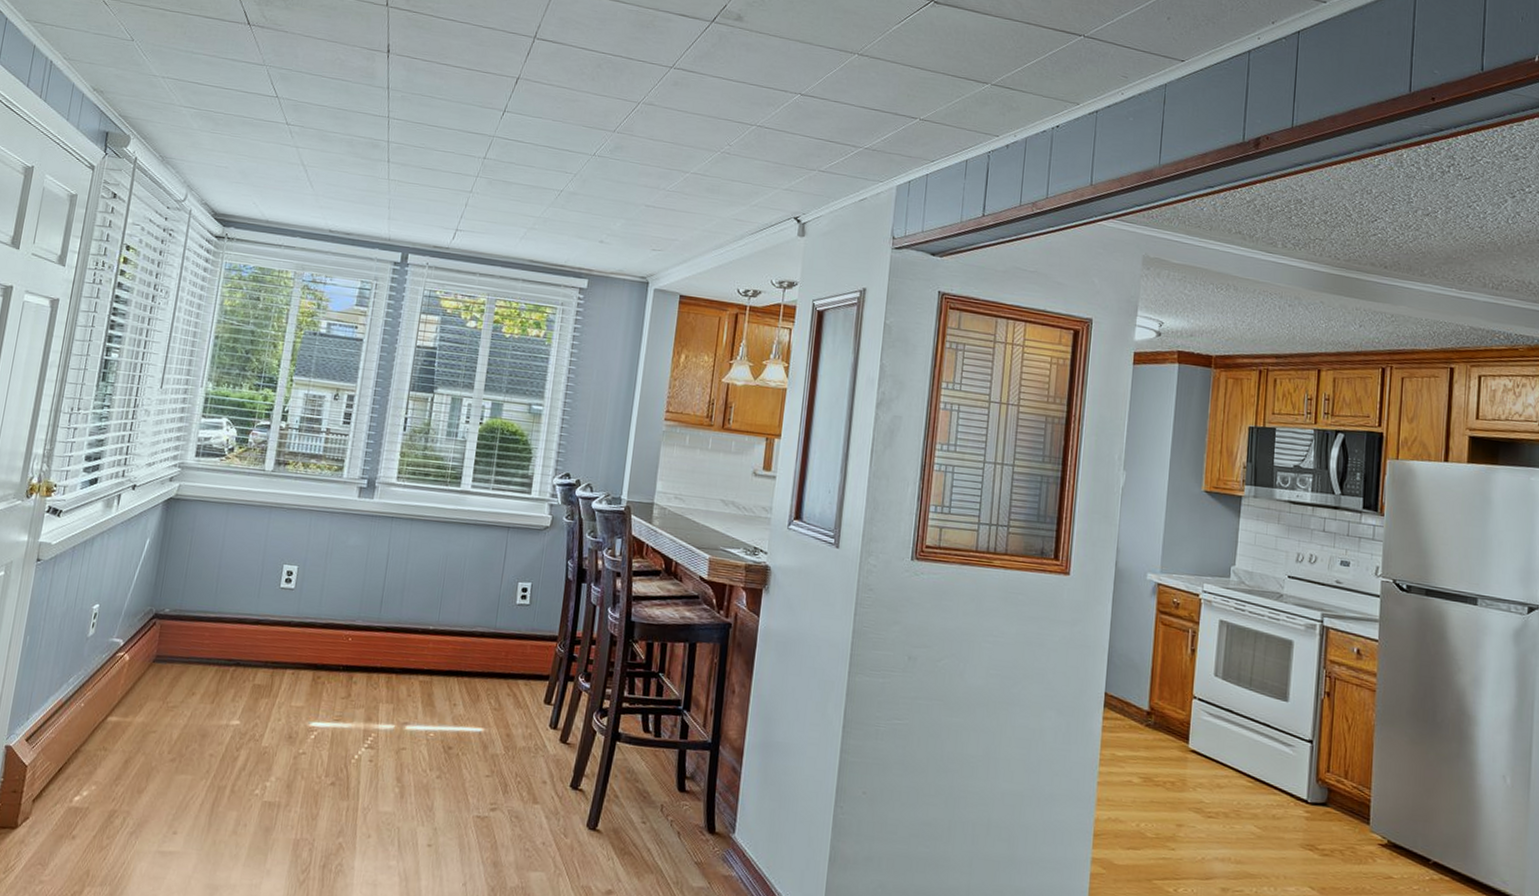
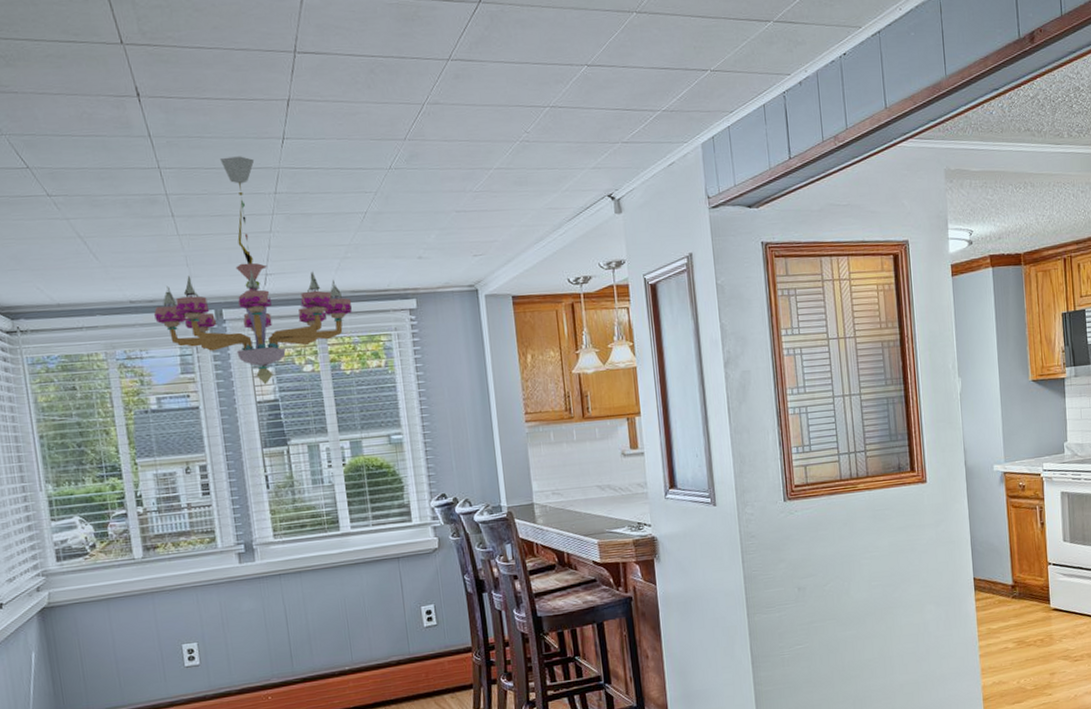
chandelier: none [347,118,528,331] -> present [154,156,353,385]

